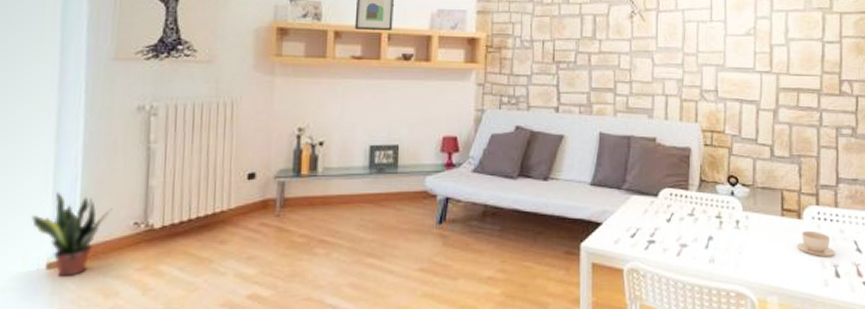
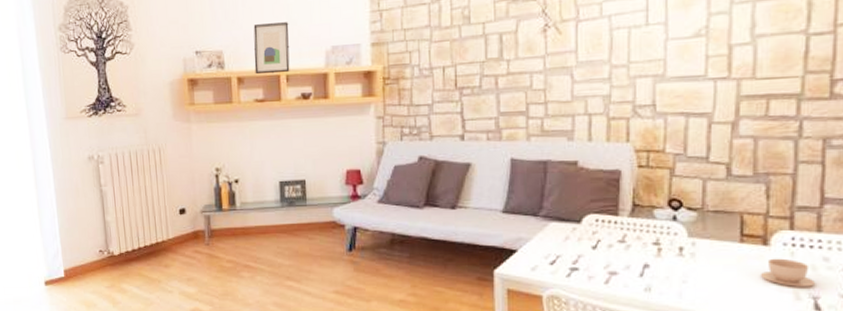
potted plant: present [31,192,112,278] -> none [28,227,82,292]

